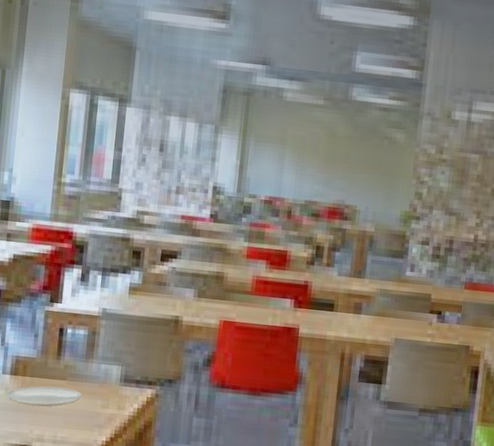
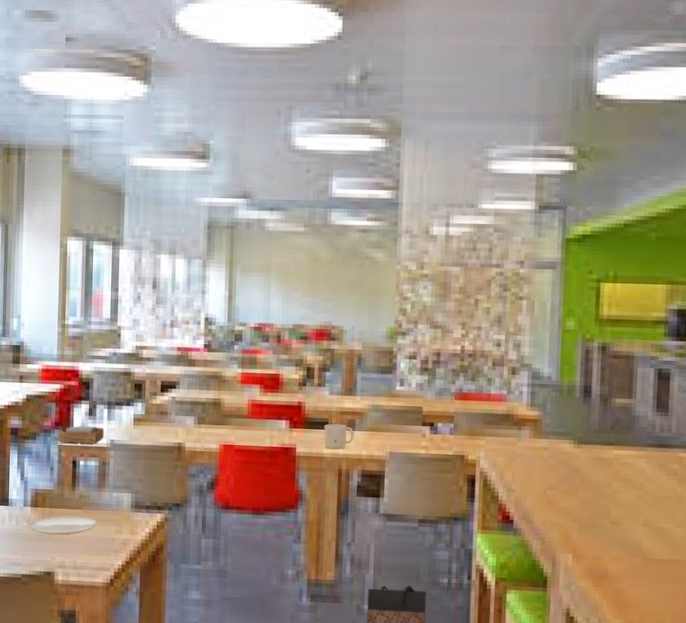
napkin holder: none [46,291,97,312] -> present [59,426,105,444]
mug: none [328,305,361,333] -> present [324,423,355,450]

